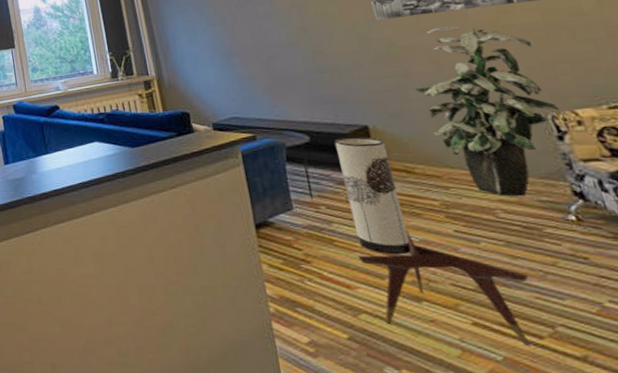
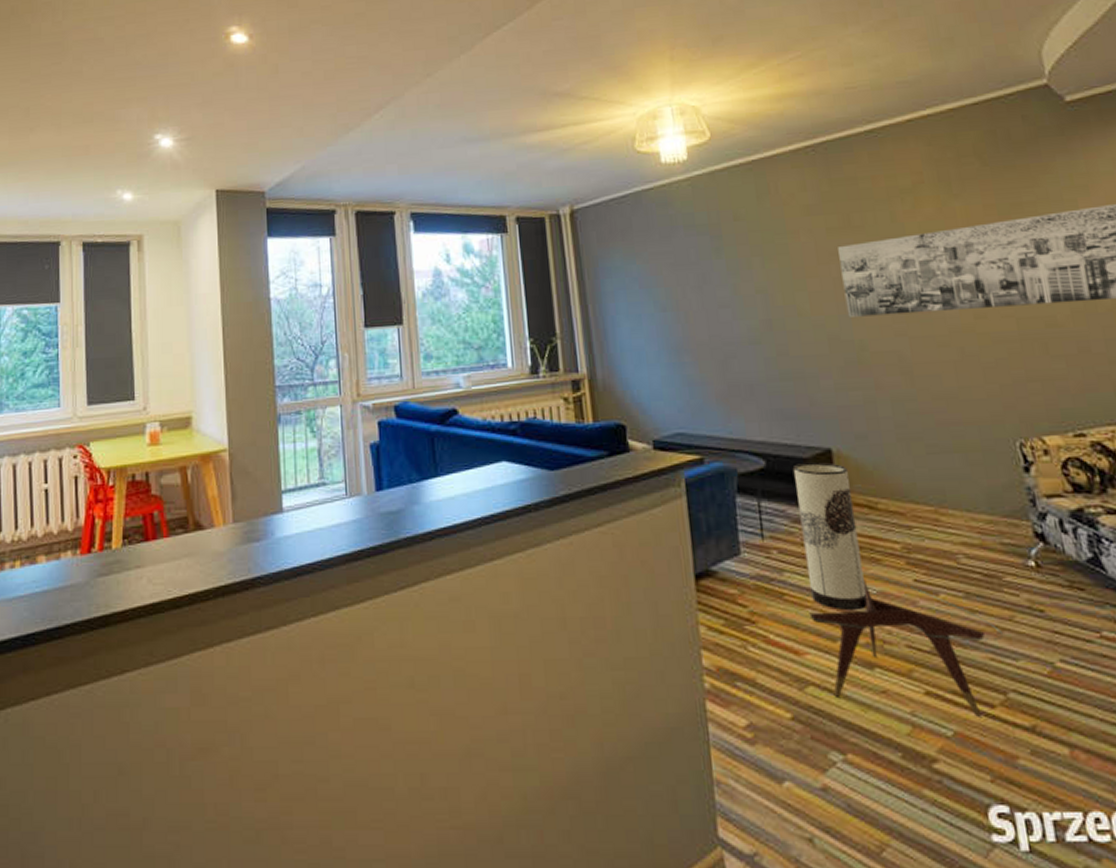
indoor plant: present [413,25,560,197] -> none [882,329,1029,539]

